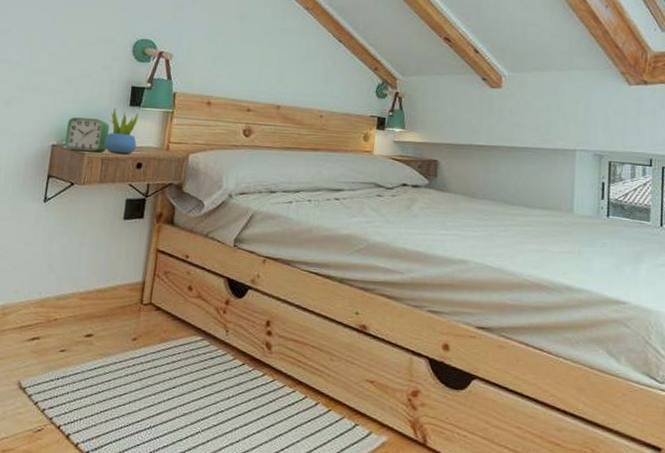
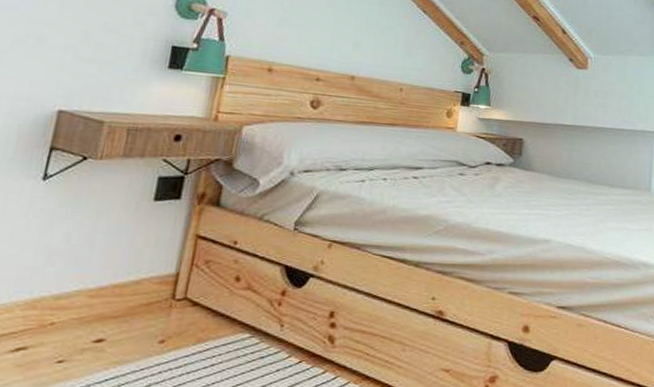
alarm clock: present [64,117,110,154] -> none [76,78,140,123]
succulent plant: present [105,107,139,155] -> none [132,69,180,125]

